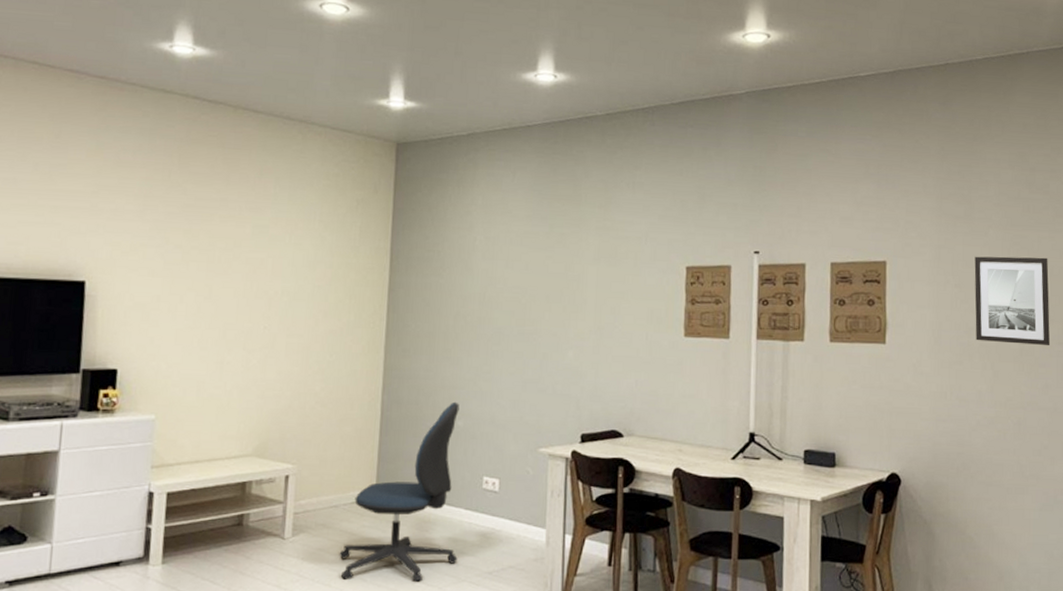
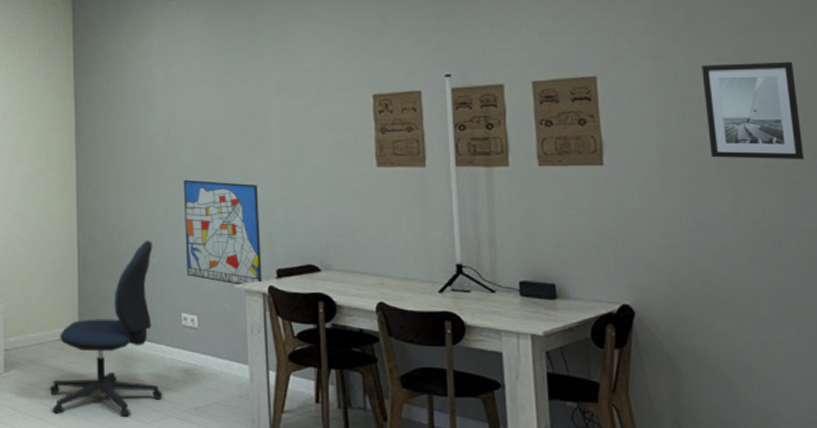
wall art: none [492,342,570,451] -> present [183,179,262,286]

